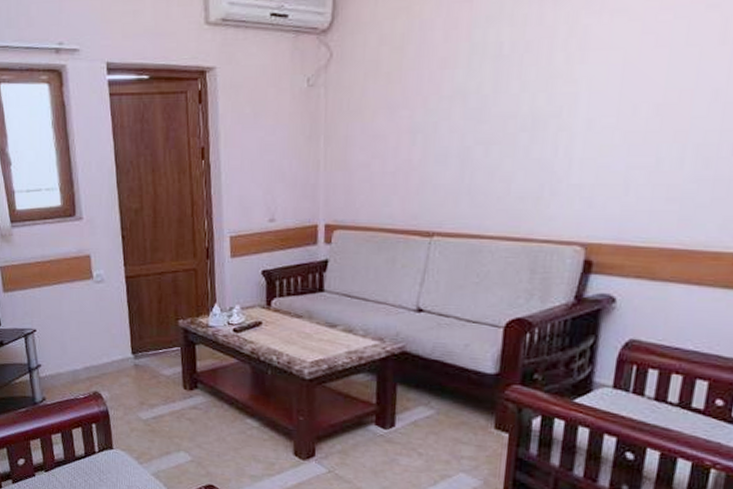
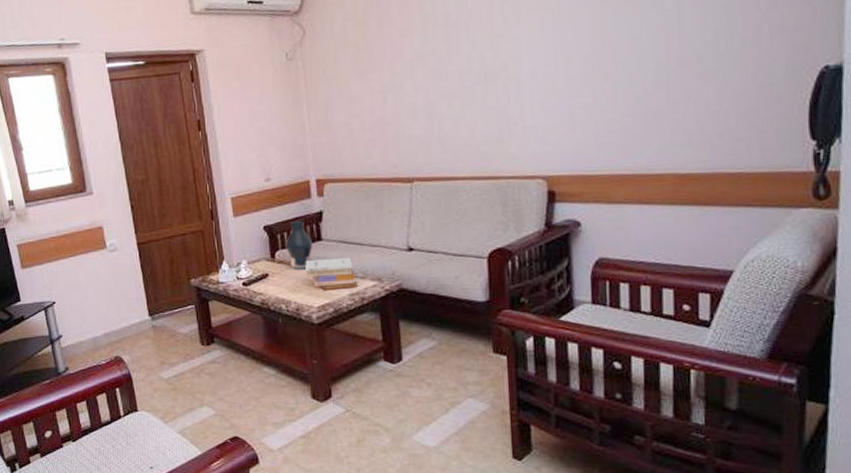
vase: none [283,267,314,322] -> present [285,220,313,271]
books: none [302,311,357,346] -> present [305,257,358,291]

